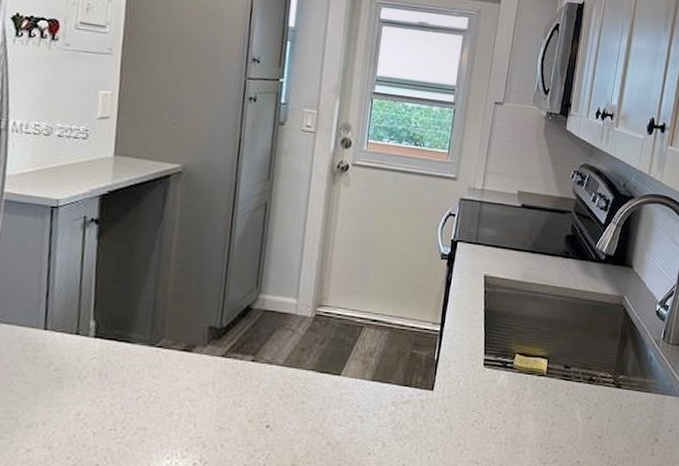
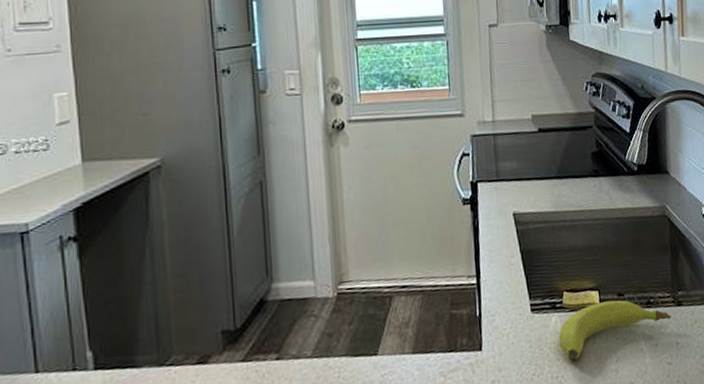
fruit: none [503,370,609,416] -> present [558,300,671,360]

